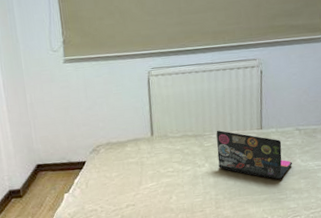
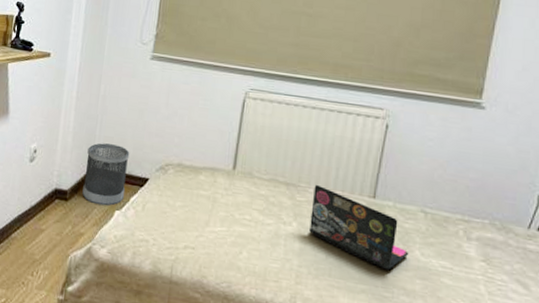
wastebasket: none [28,141,69,194] -> present [82,143,130,206]

